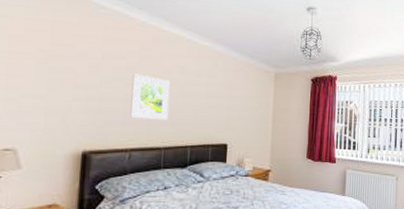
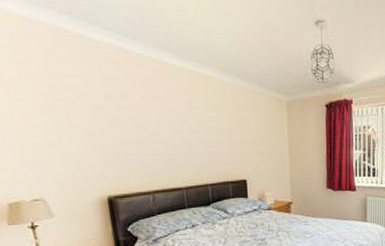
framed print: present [130,74,170,120] -> none [140,113,183,161]

